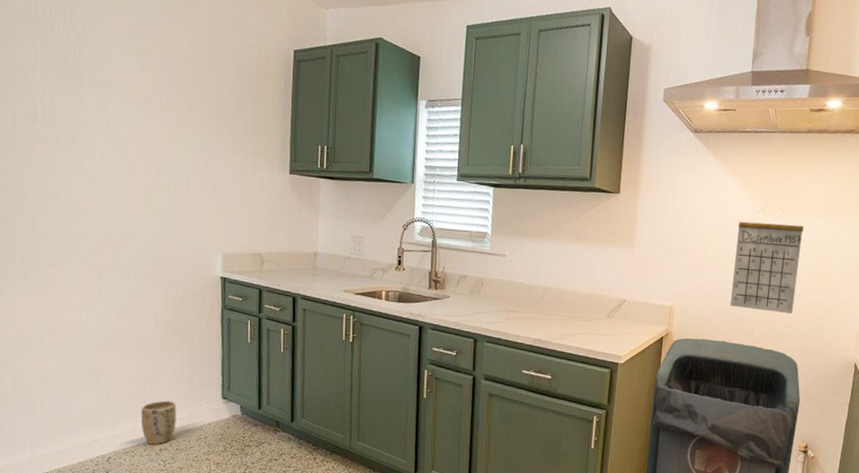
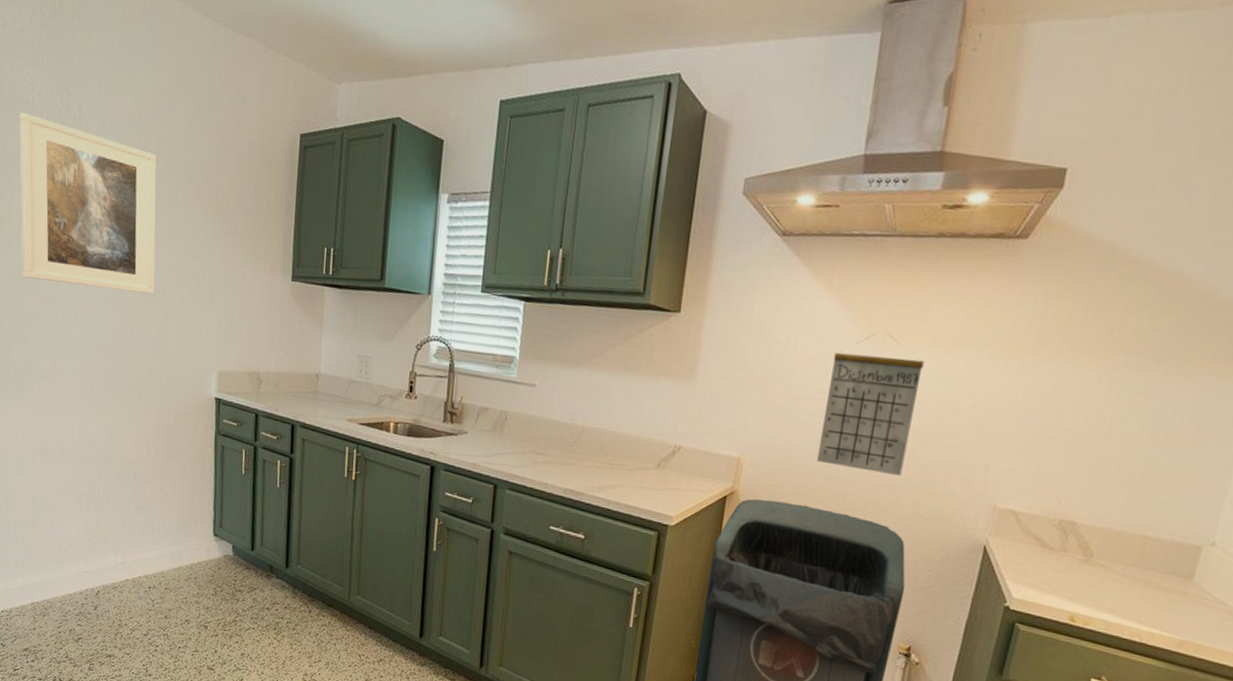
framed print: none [22,27,161,188] -> present [19,111,157,294]
plant pot: present [141,400,177,445] -> none [130,533,167,582]

